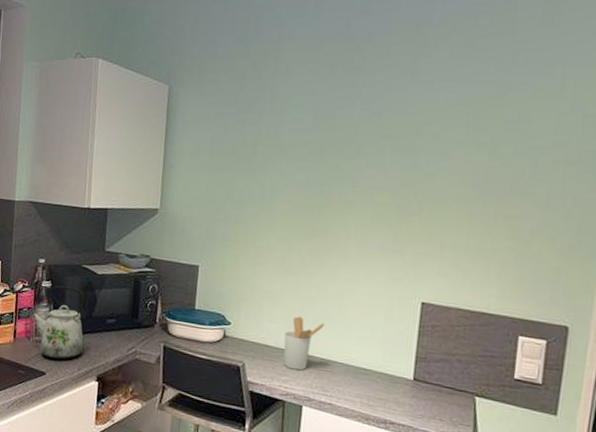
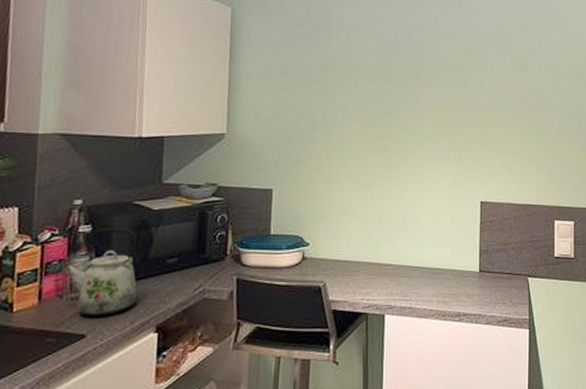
utensil holder: present [283,316,324,371] -> none [363,228,400,281]

